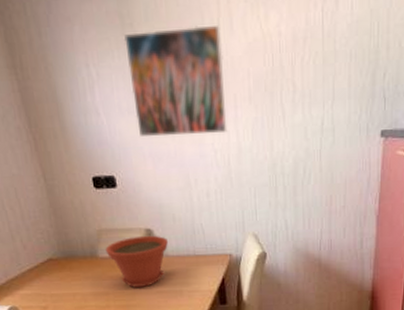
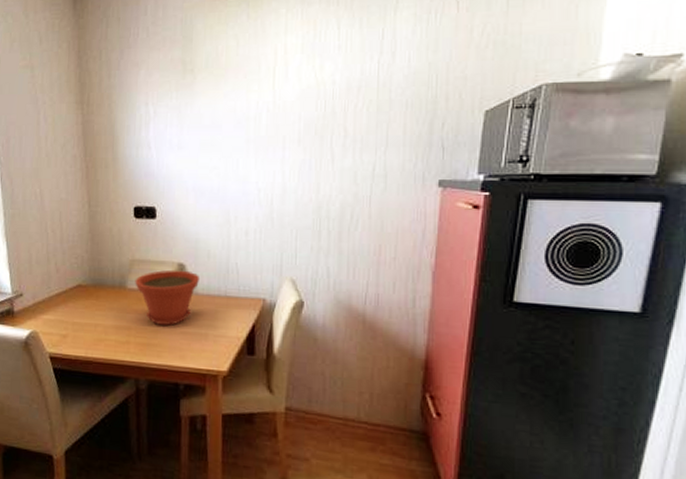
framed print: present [123,25,228,138] -> none [183,73,276,173]

